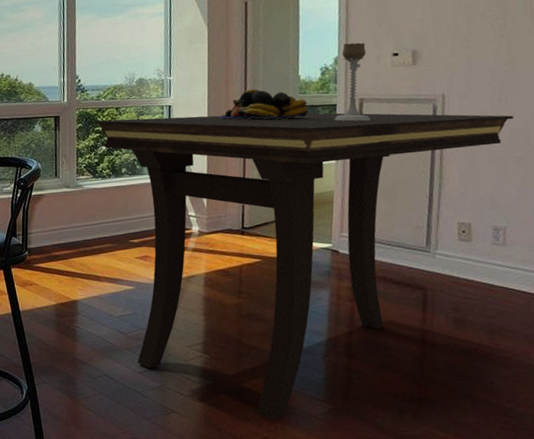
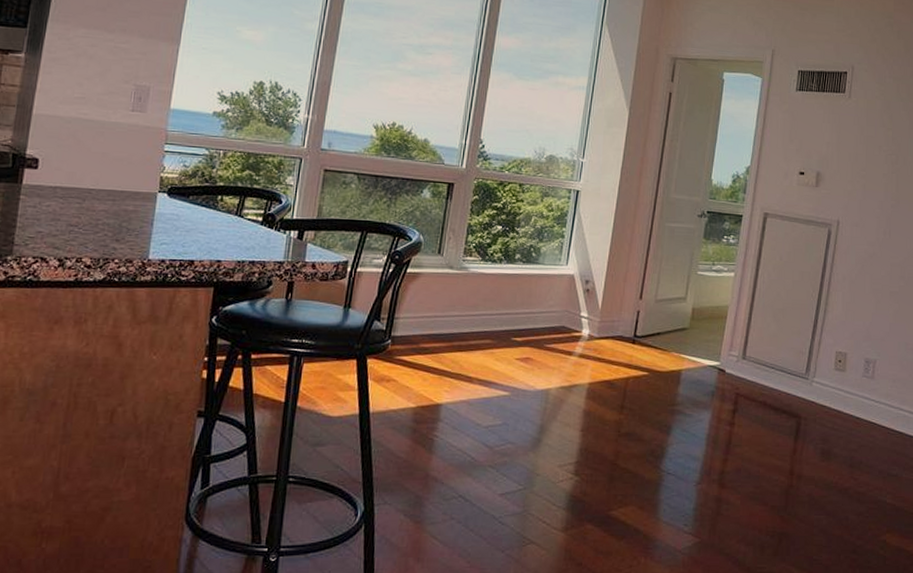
dining table: present [94,112,514,420] -> none [493,195,895,554]
fruit bowl: present [219,89,309,120] -> none [627,186,716,224]
candle holder: present [334,42,371,122] -> none [738,154,777,237]

